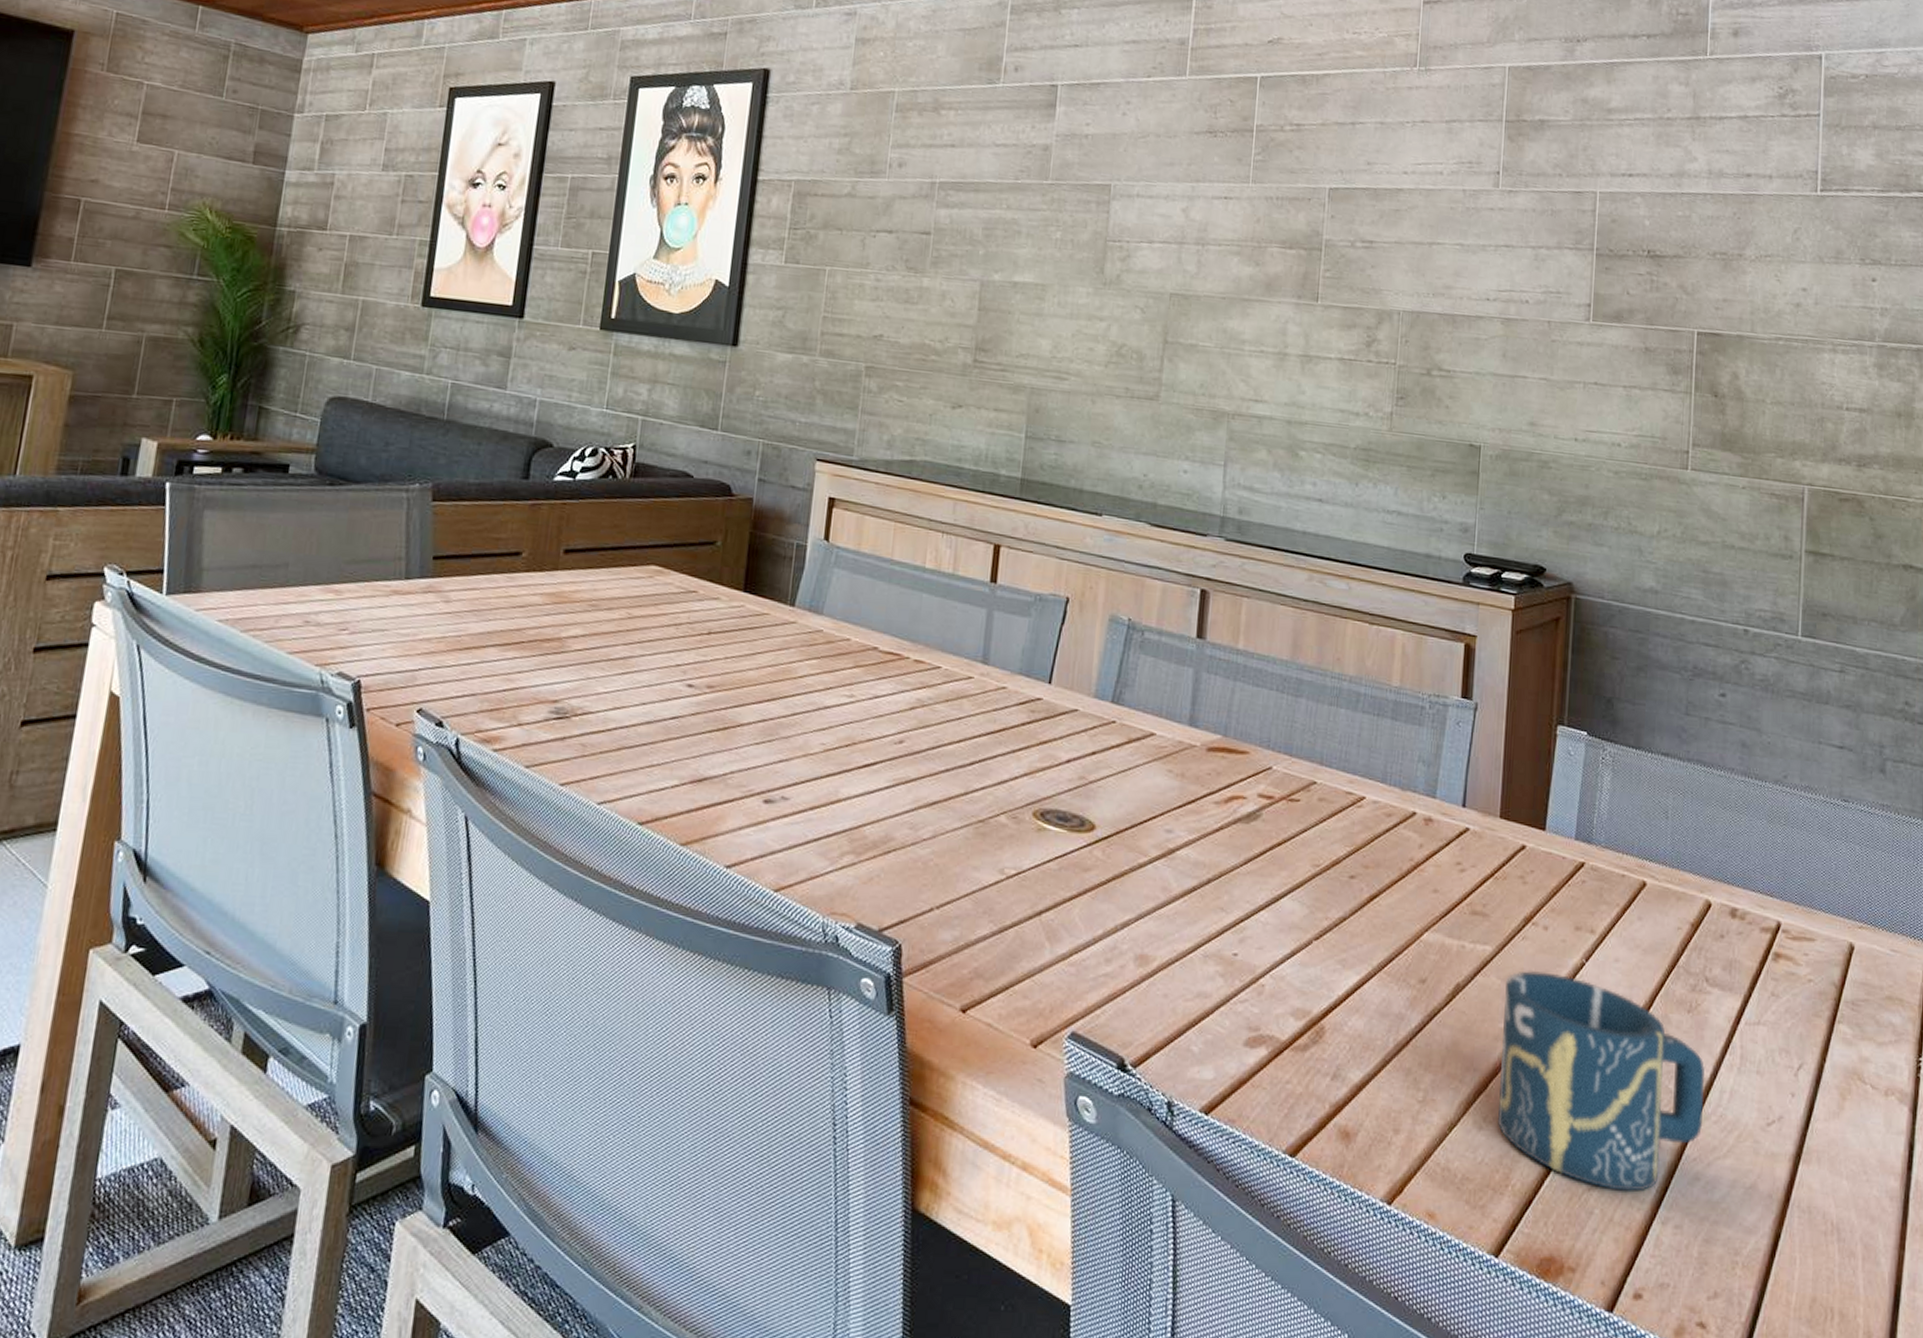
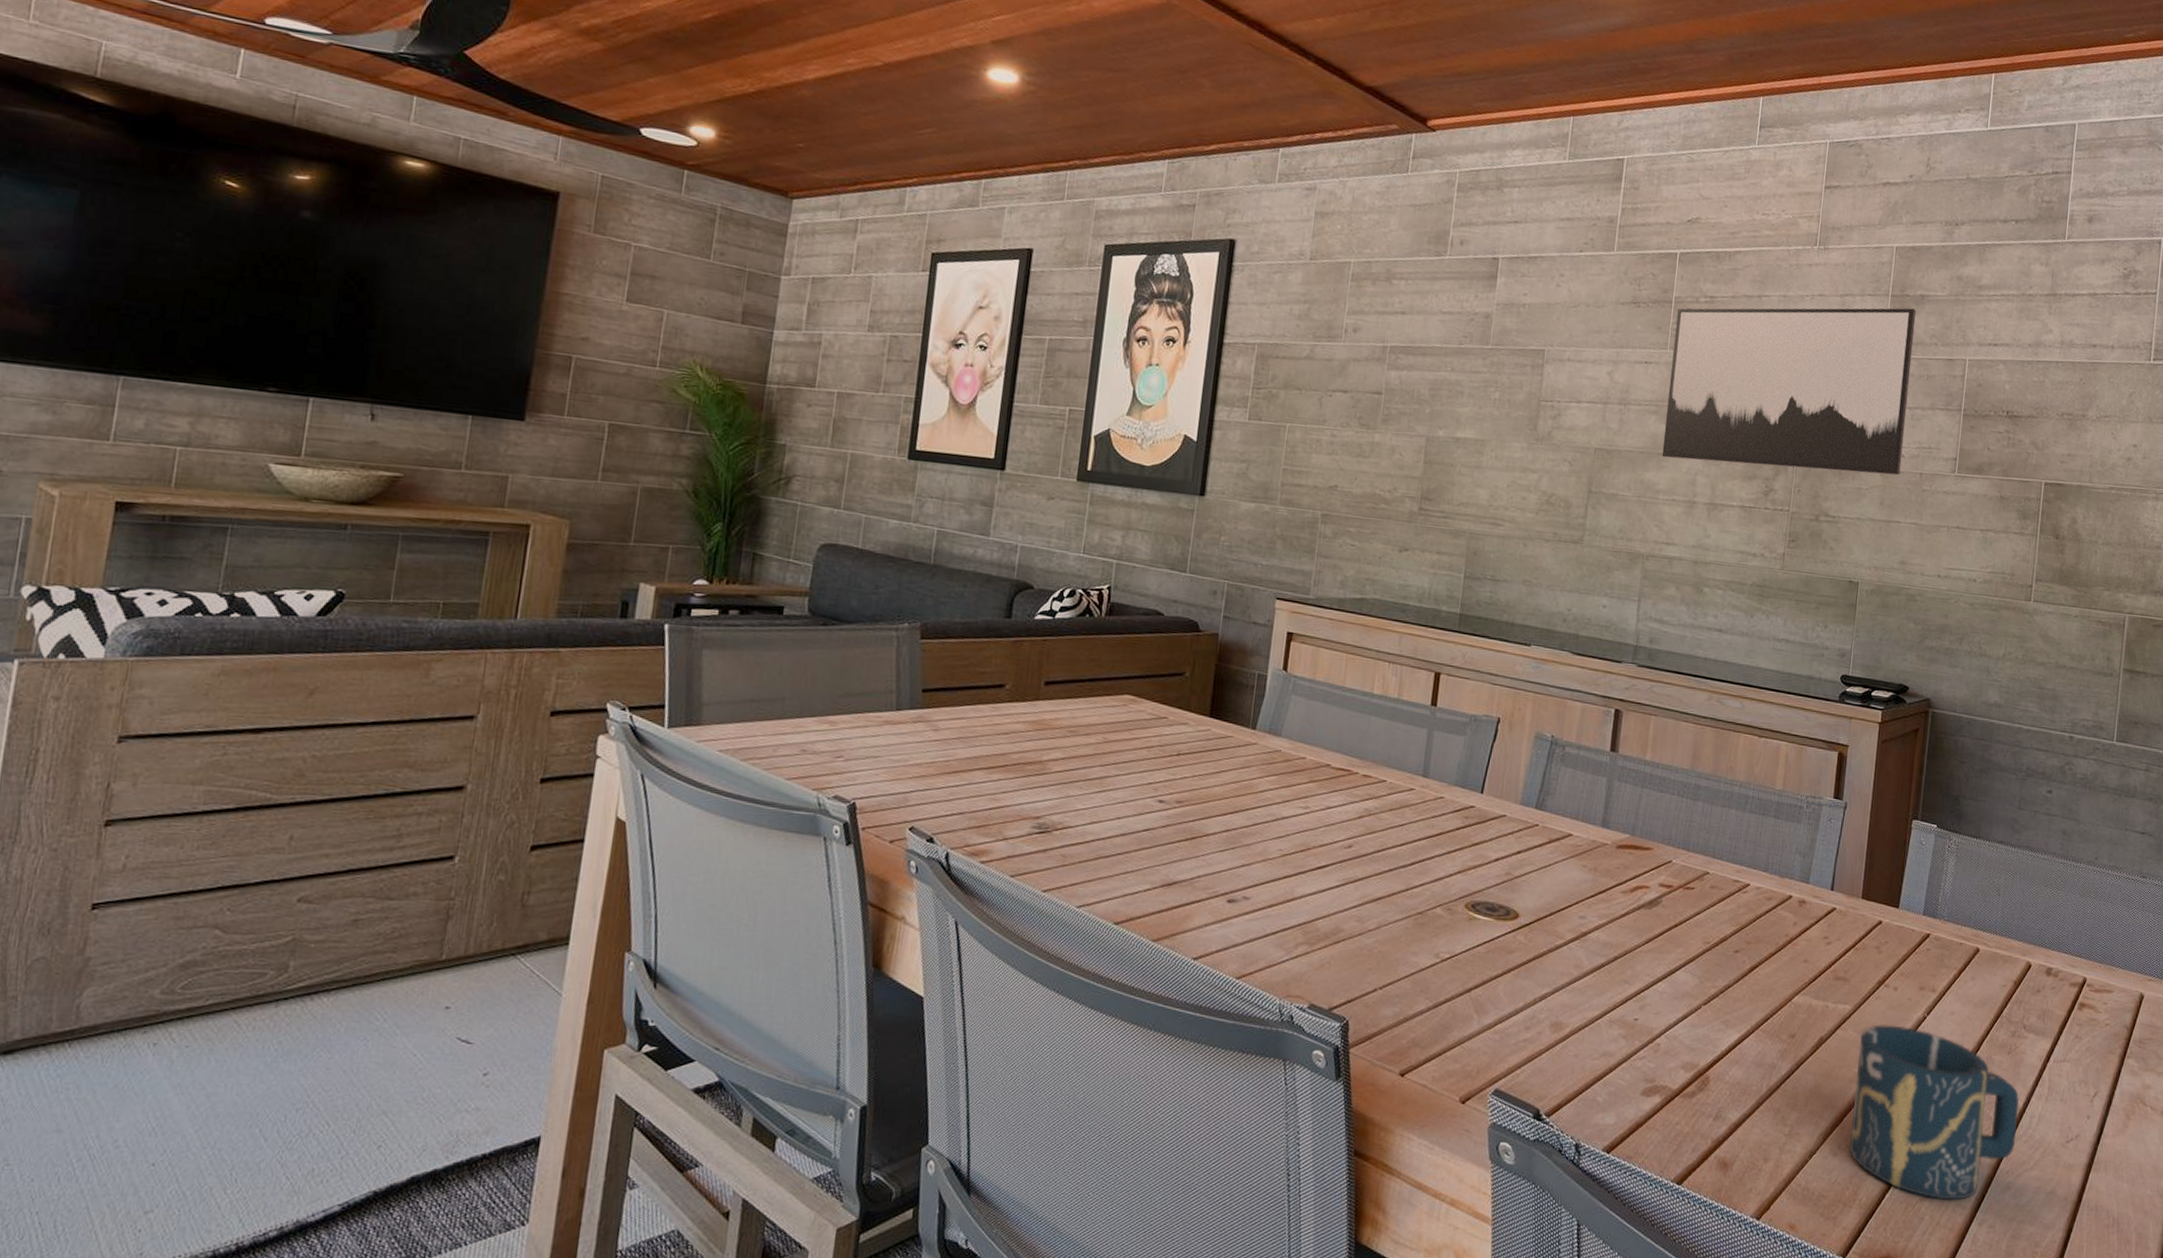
wall art: none [1246,134,1536,324] -> present [1661,308,1917,476]

